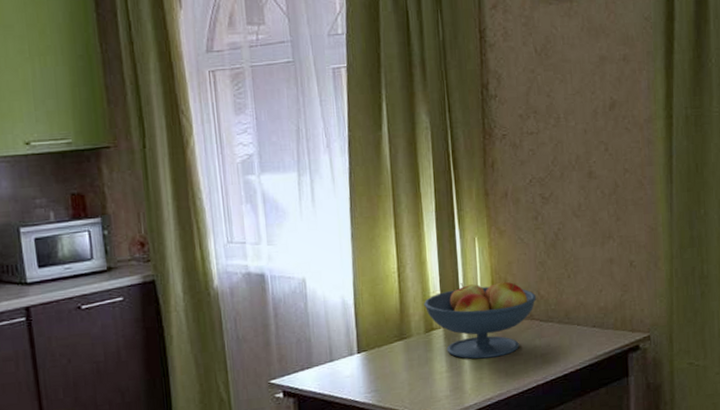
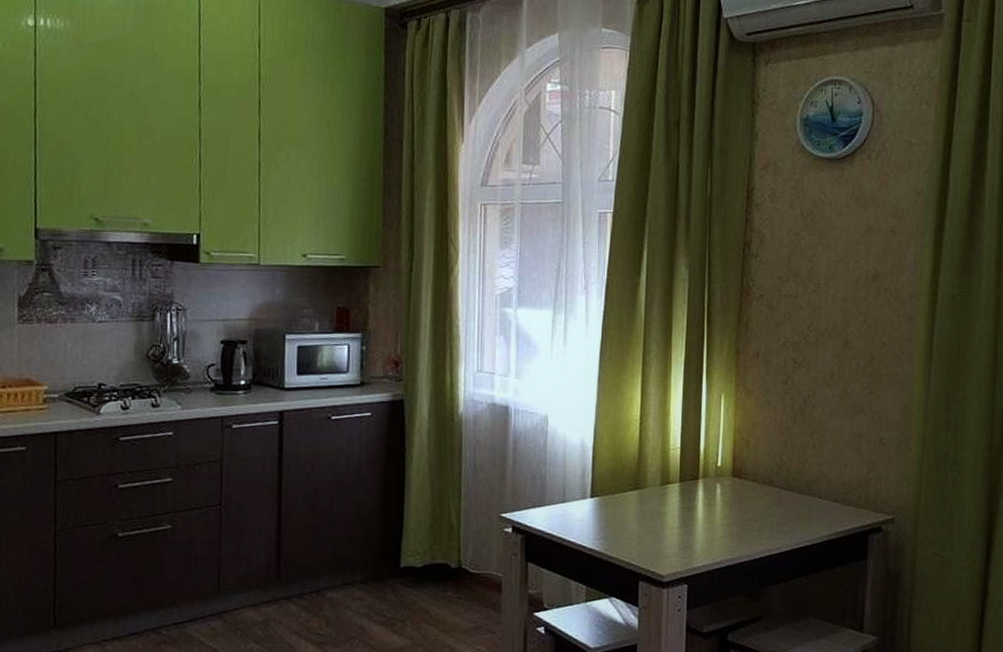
fruit bowl: present [424,281,536,359] -> none [663,439,778,520]

